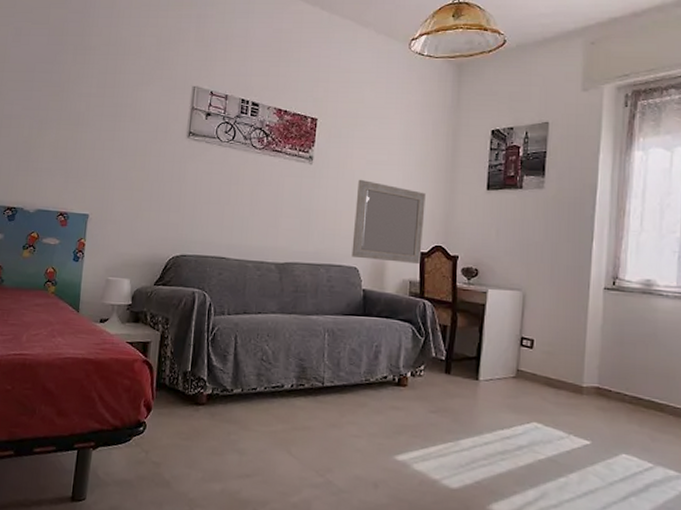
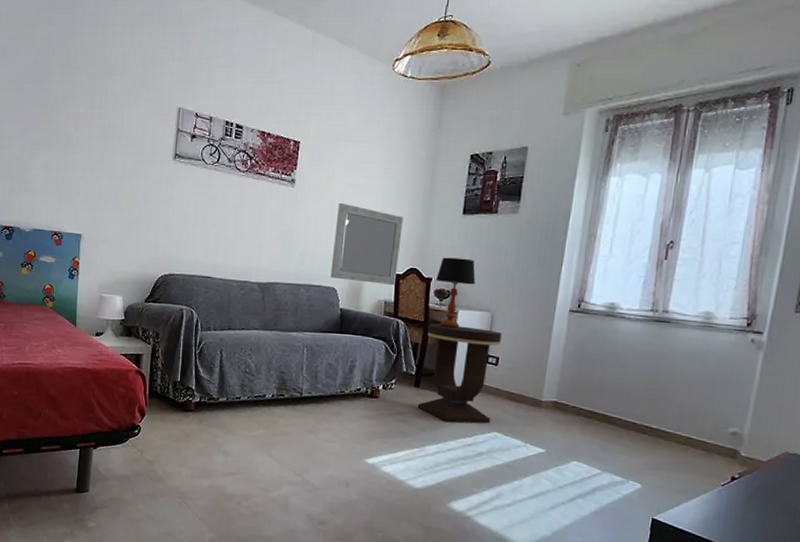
side table: none [449,304,535,413] -> present [417,323,502,424]
table lamp: none [463,234,504,310] -> present [436,257,476,329]

